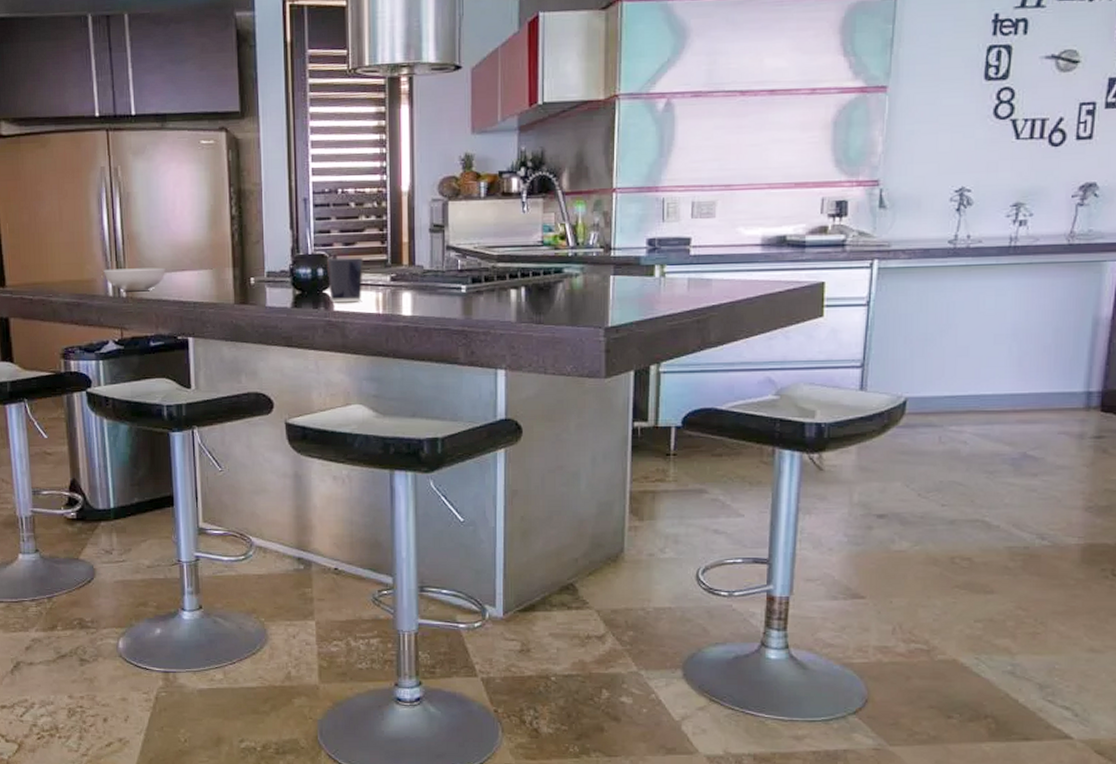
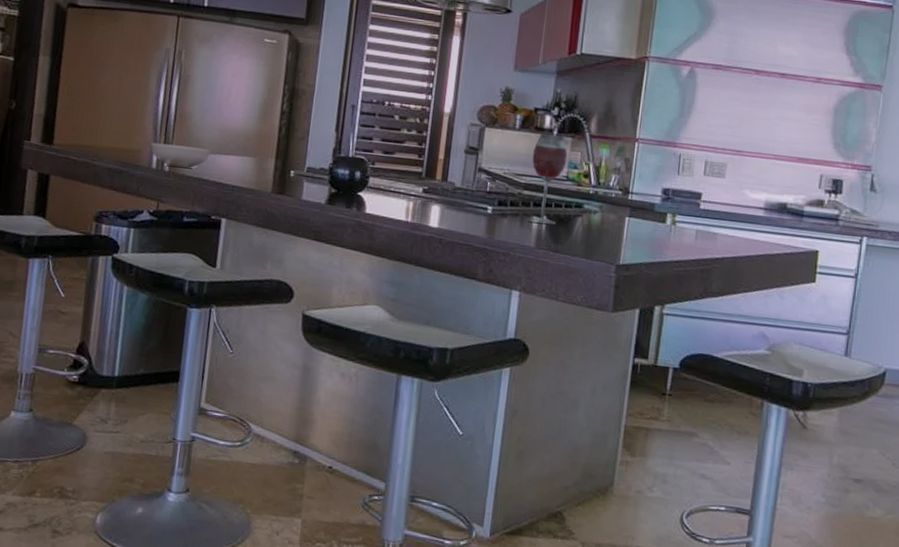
mug: present [327,257,364,303] -> none [363,163,400,208]
wineglass: none [502,197,540,296] -> present [528,133,568,225]

